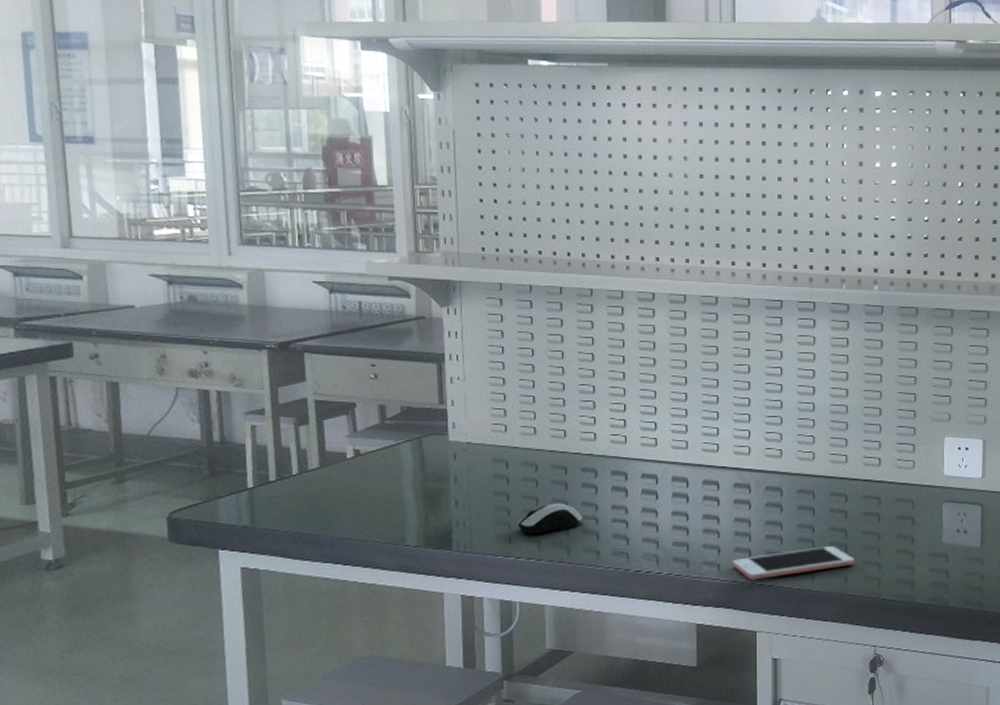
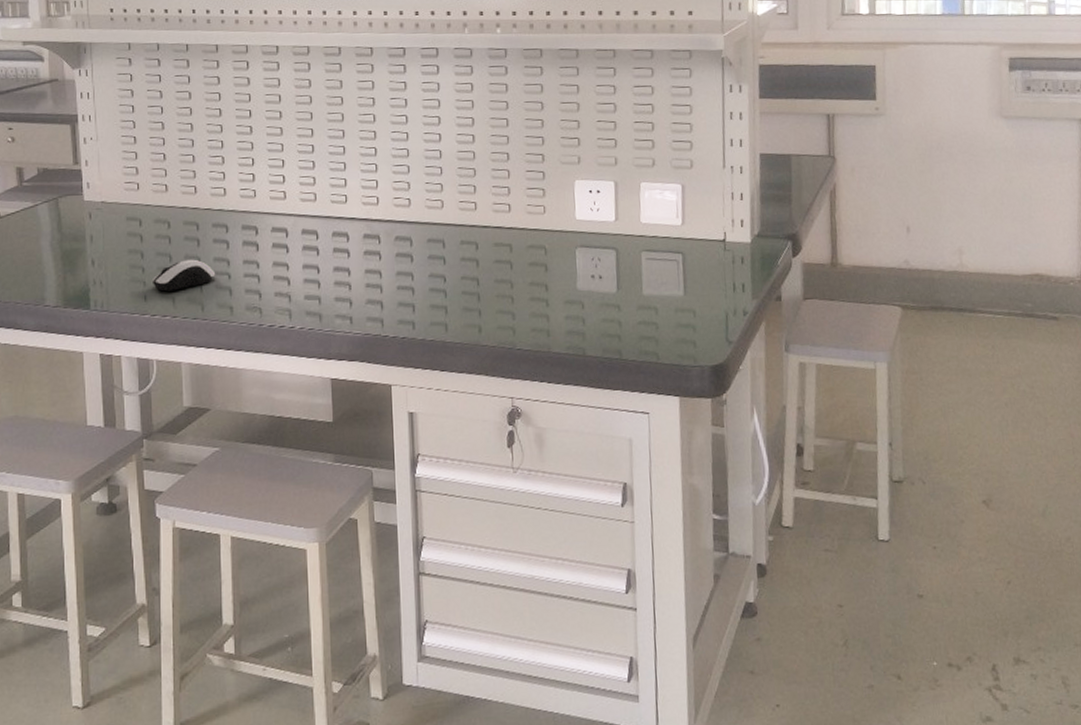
cell phone: present [733,546,855,580] -> none [365,296,489,333]

